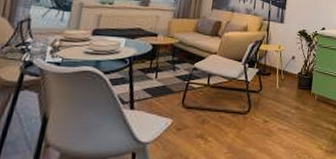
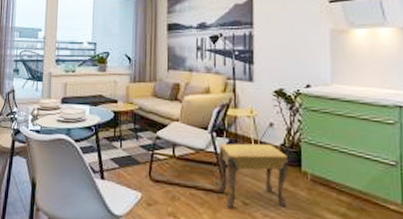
footstool: none [244,72,303,126] -> present [218,143,289,208]

